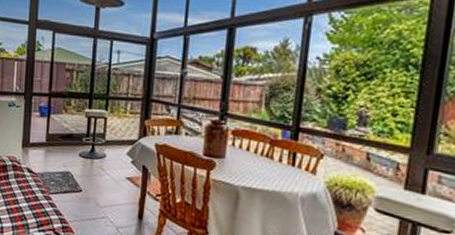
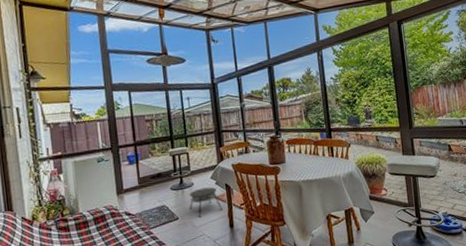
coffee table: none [96,162,134,197] -> present [189,187,222,217]

